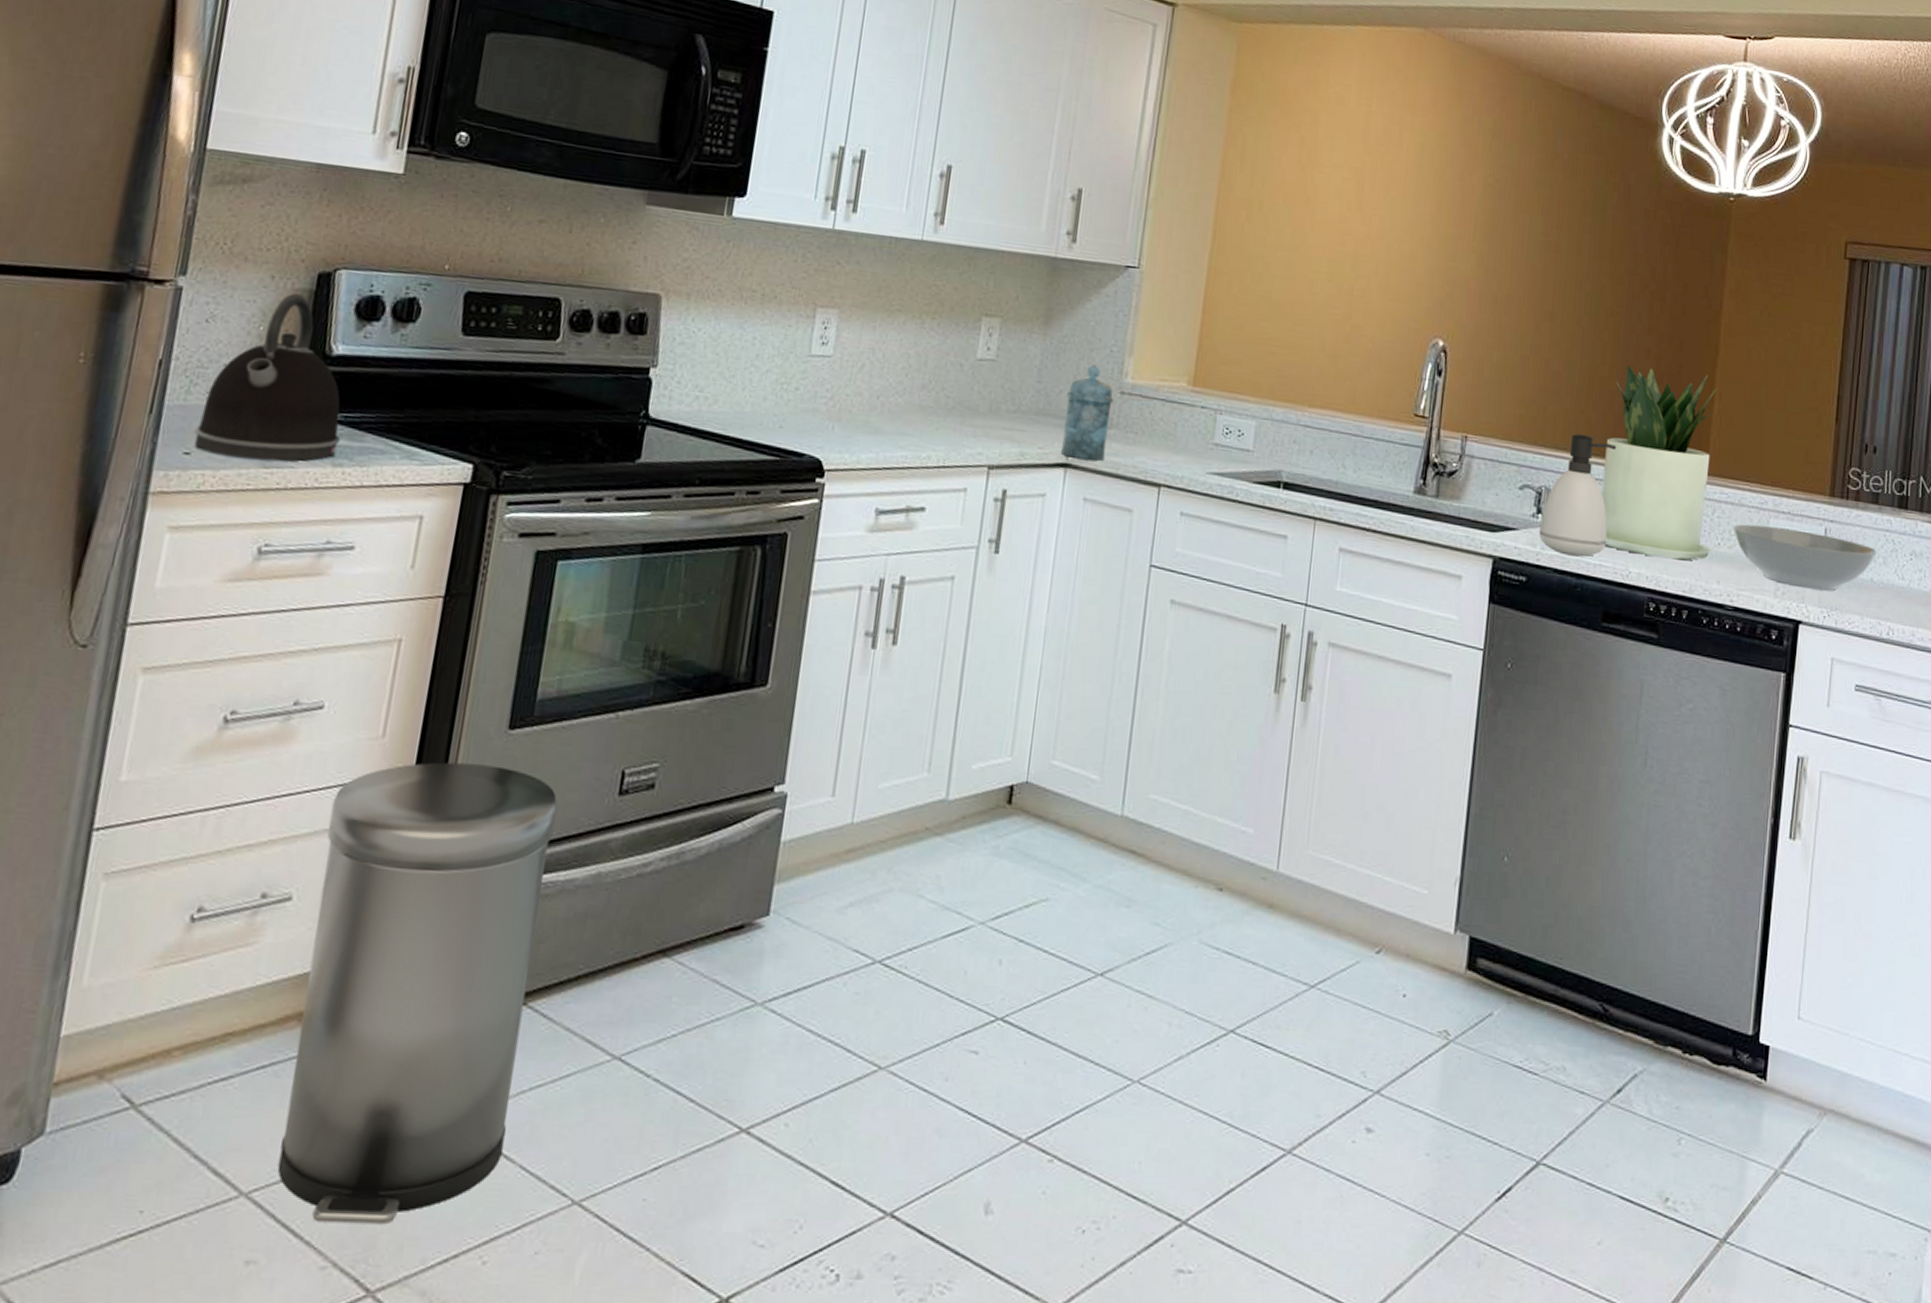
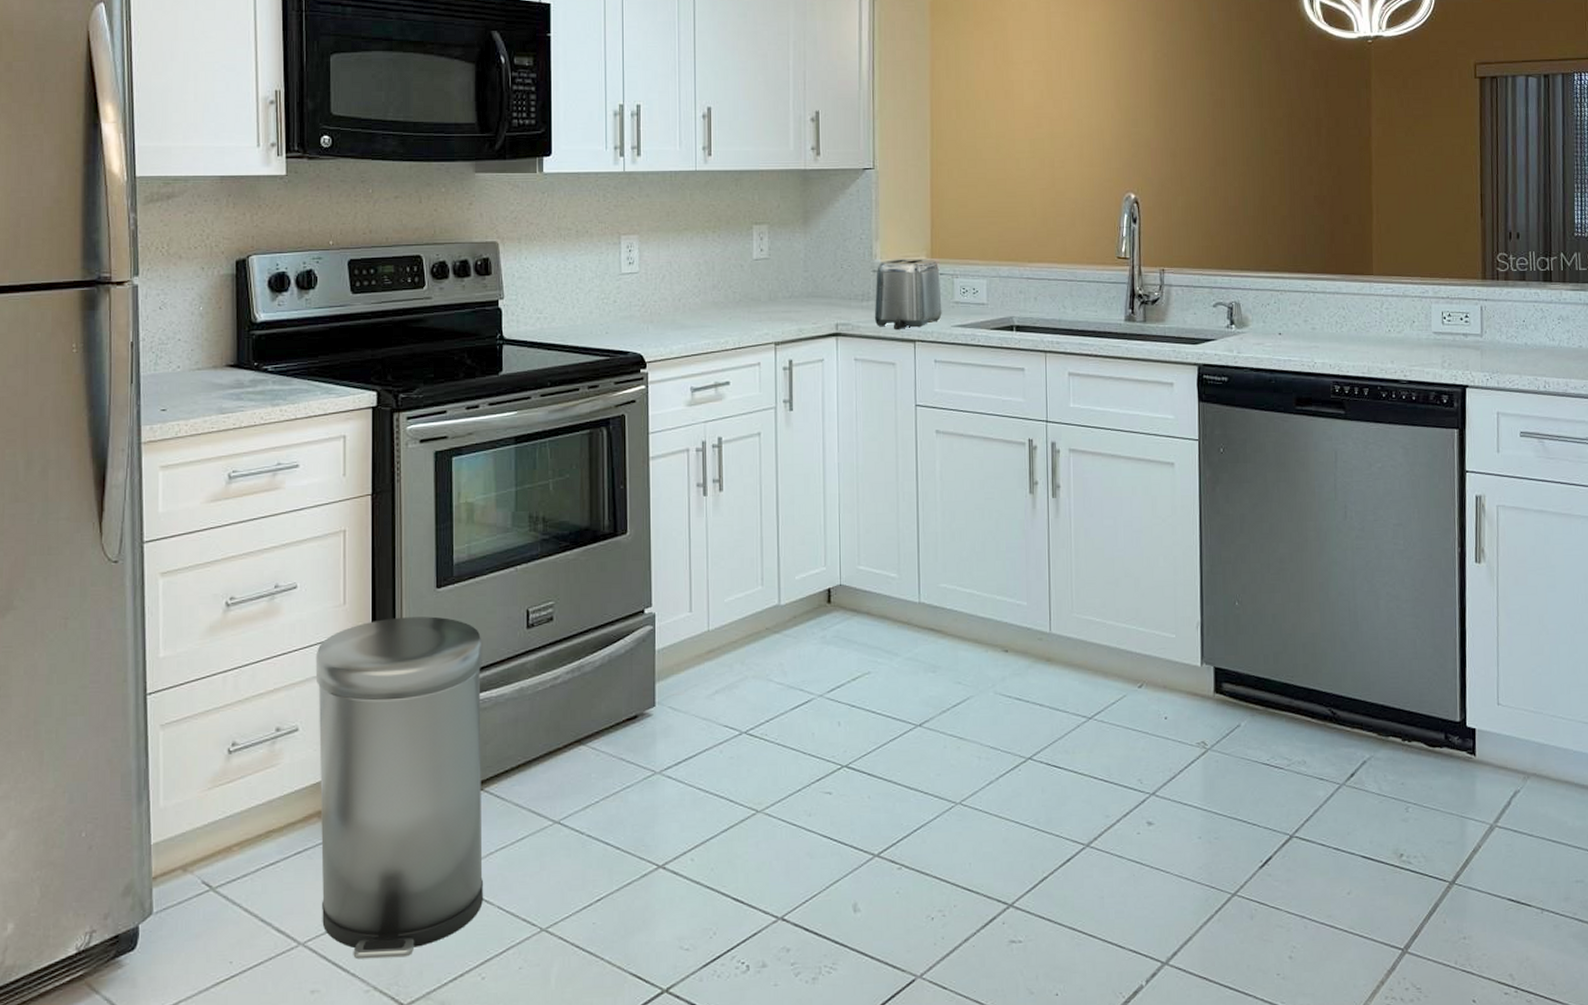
kettle: present [194,293,341,462] -> none [166,279,274,409]
canister: present [1061,365,1114,461] -> none [830,252,868,328]
toaster: none [1114,381,1201,470] -> present [874,259,942,329]
soap dispenser: present [1539,433,1617,558] -> none [1234,255,1293,356]
planter: present [1601,365,1718,561] -> none [1283,191,1384,348]
bowl: present [1732,524,1878,591] -> none [1400,311,1530,358]

